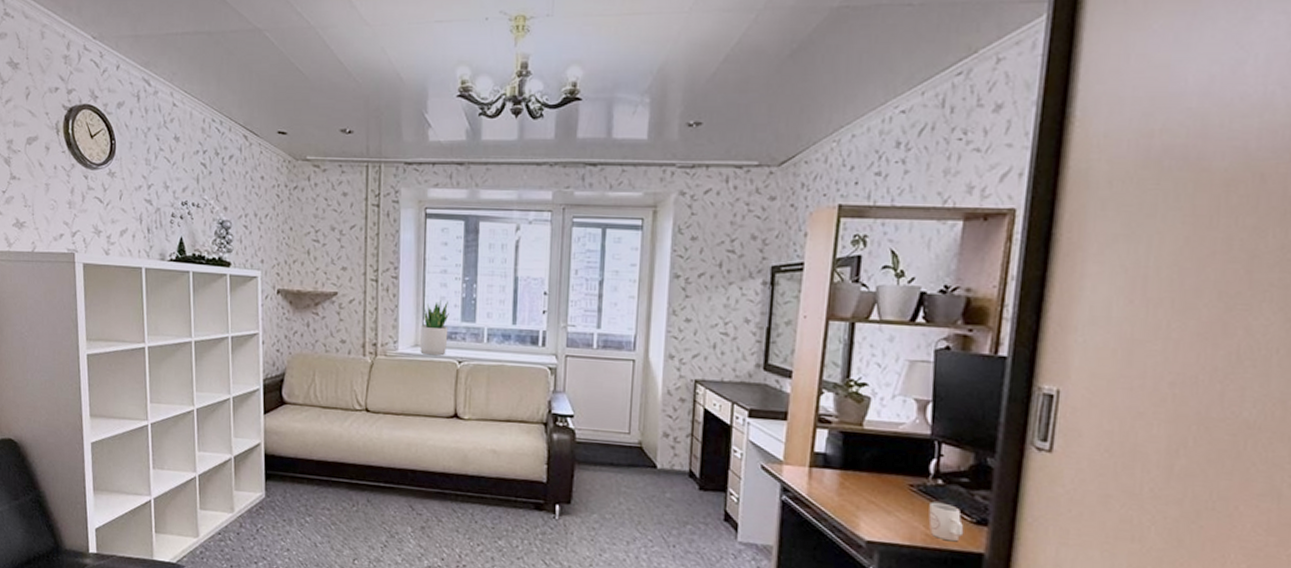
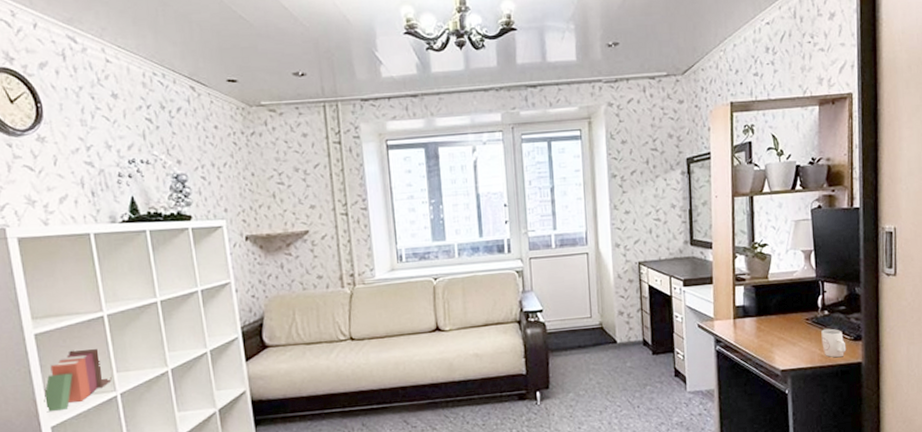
books: none [88,374,145,430] -> present [44,348,112,413]
planter: present [420,300,449,356] -> none [395,224,422,277]

